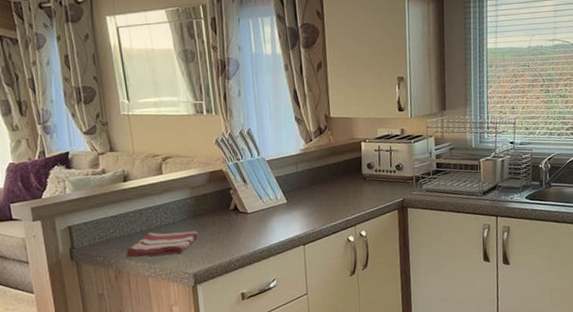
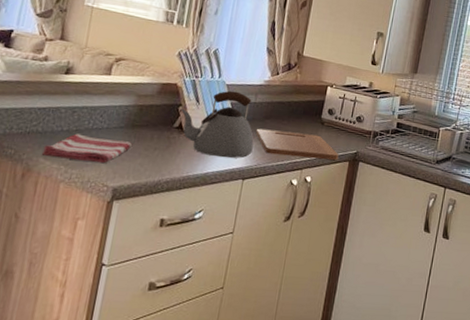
kettle: none [231,165,306,229] -> present [180,90,254,158]
cutting board: none [304,190,387,217] -> present [255,128,339,160]

